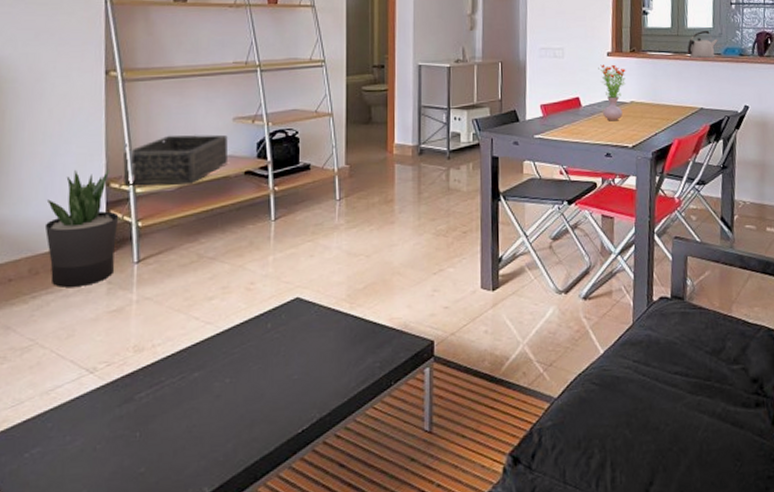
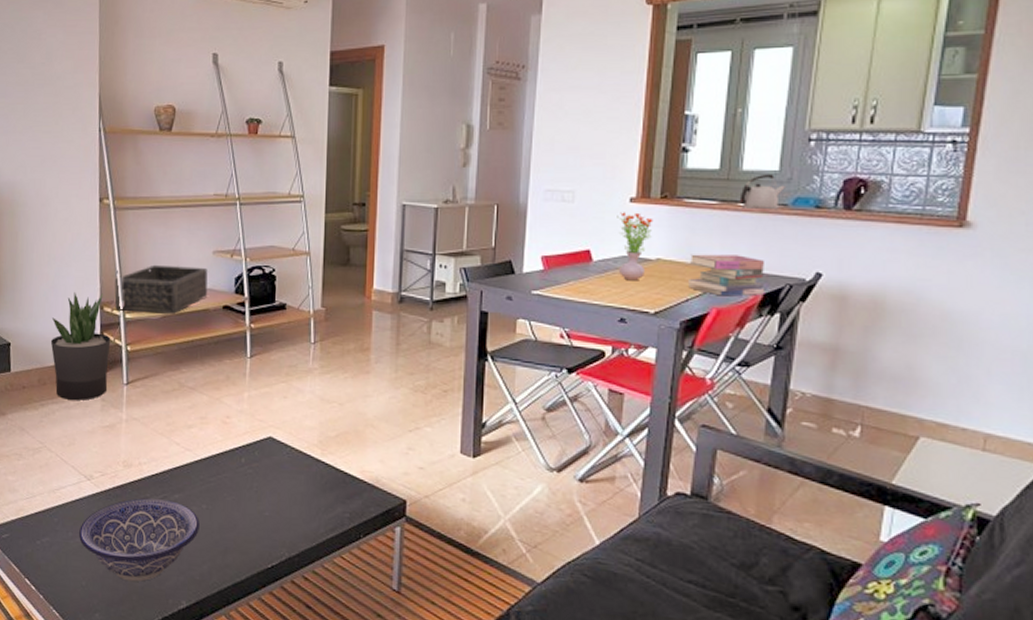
decorative bowl: none [79,380,223,479] -> present [79,498,200,582]
books: none [655,95,711,129] -> present [687,254,765,297]

